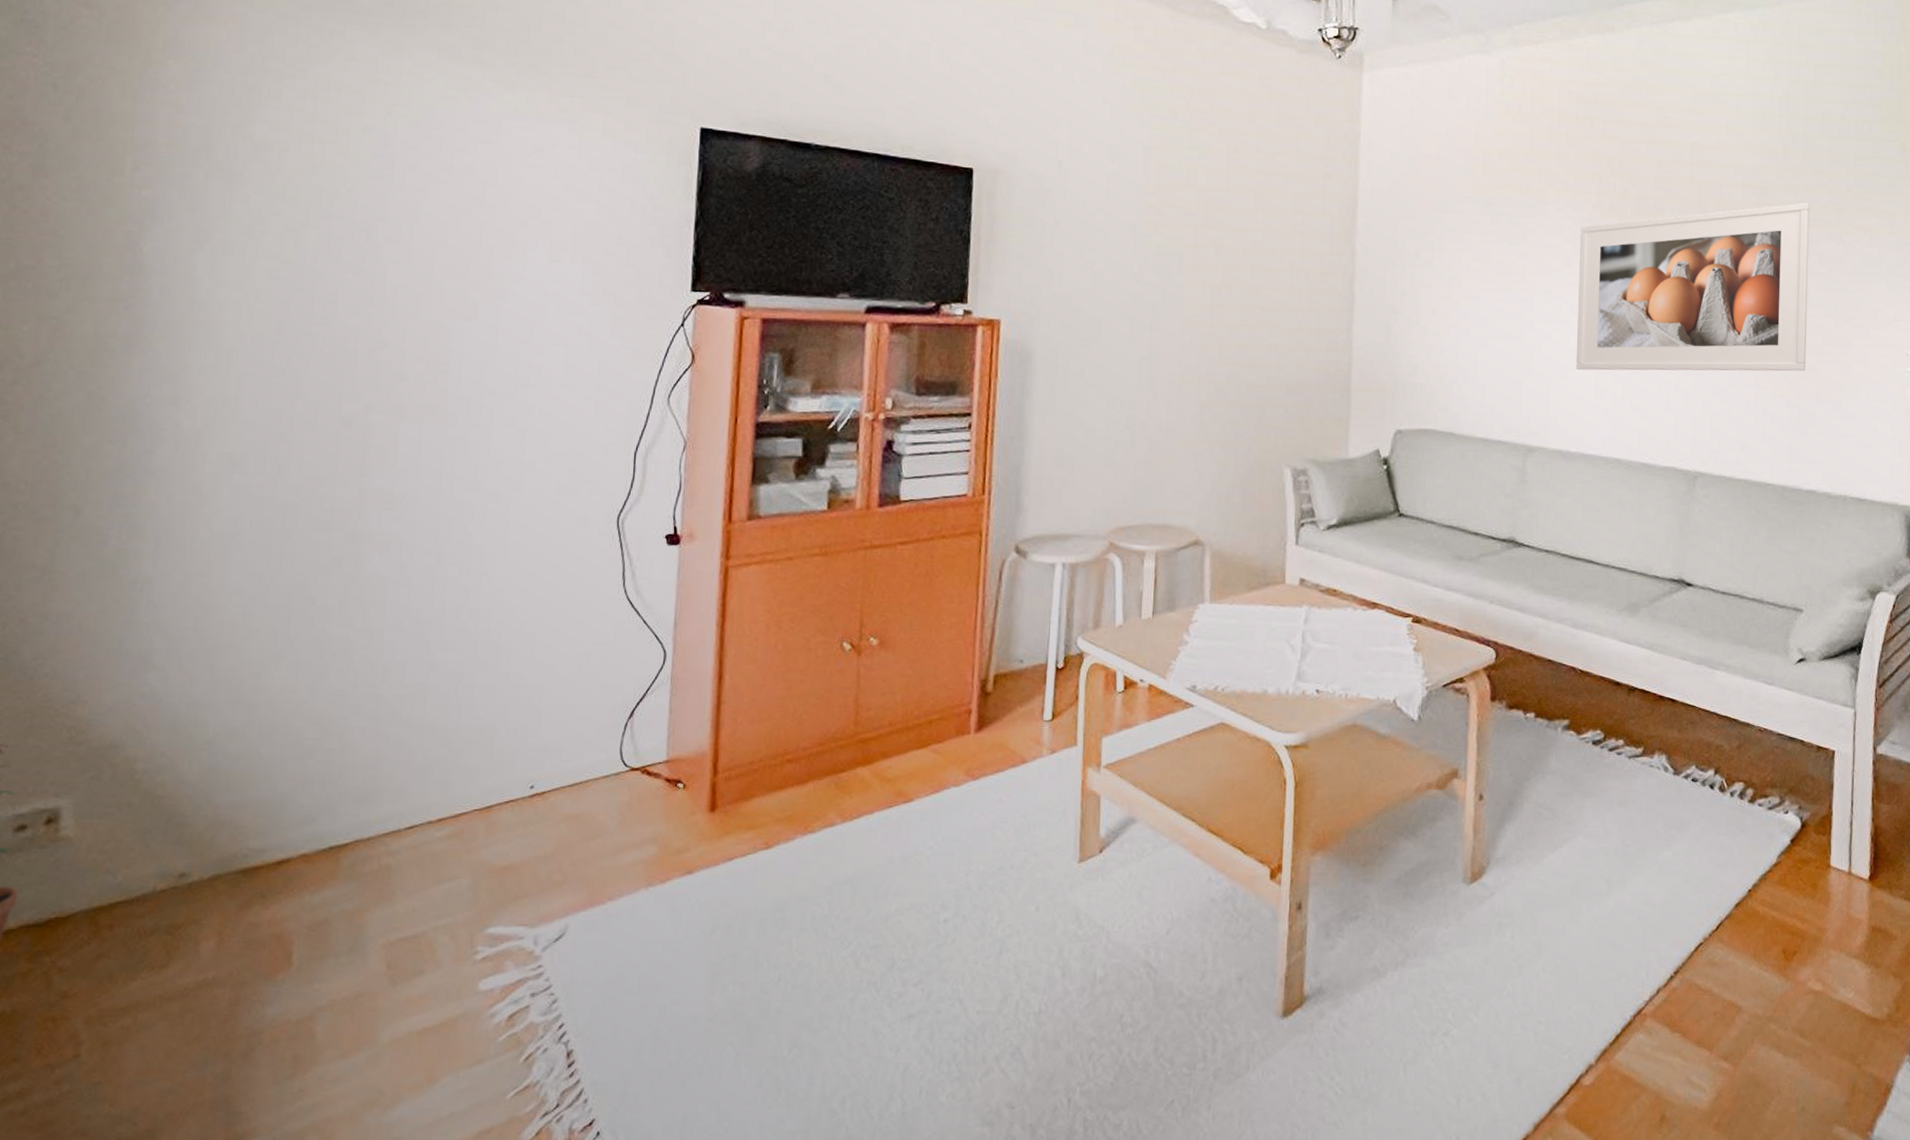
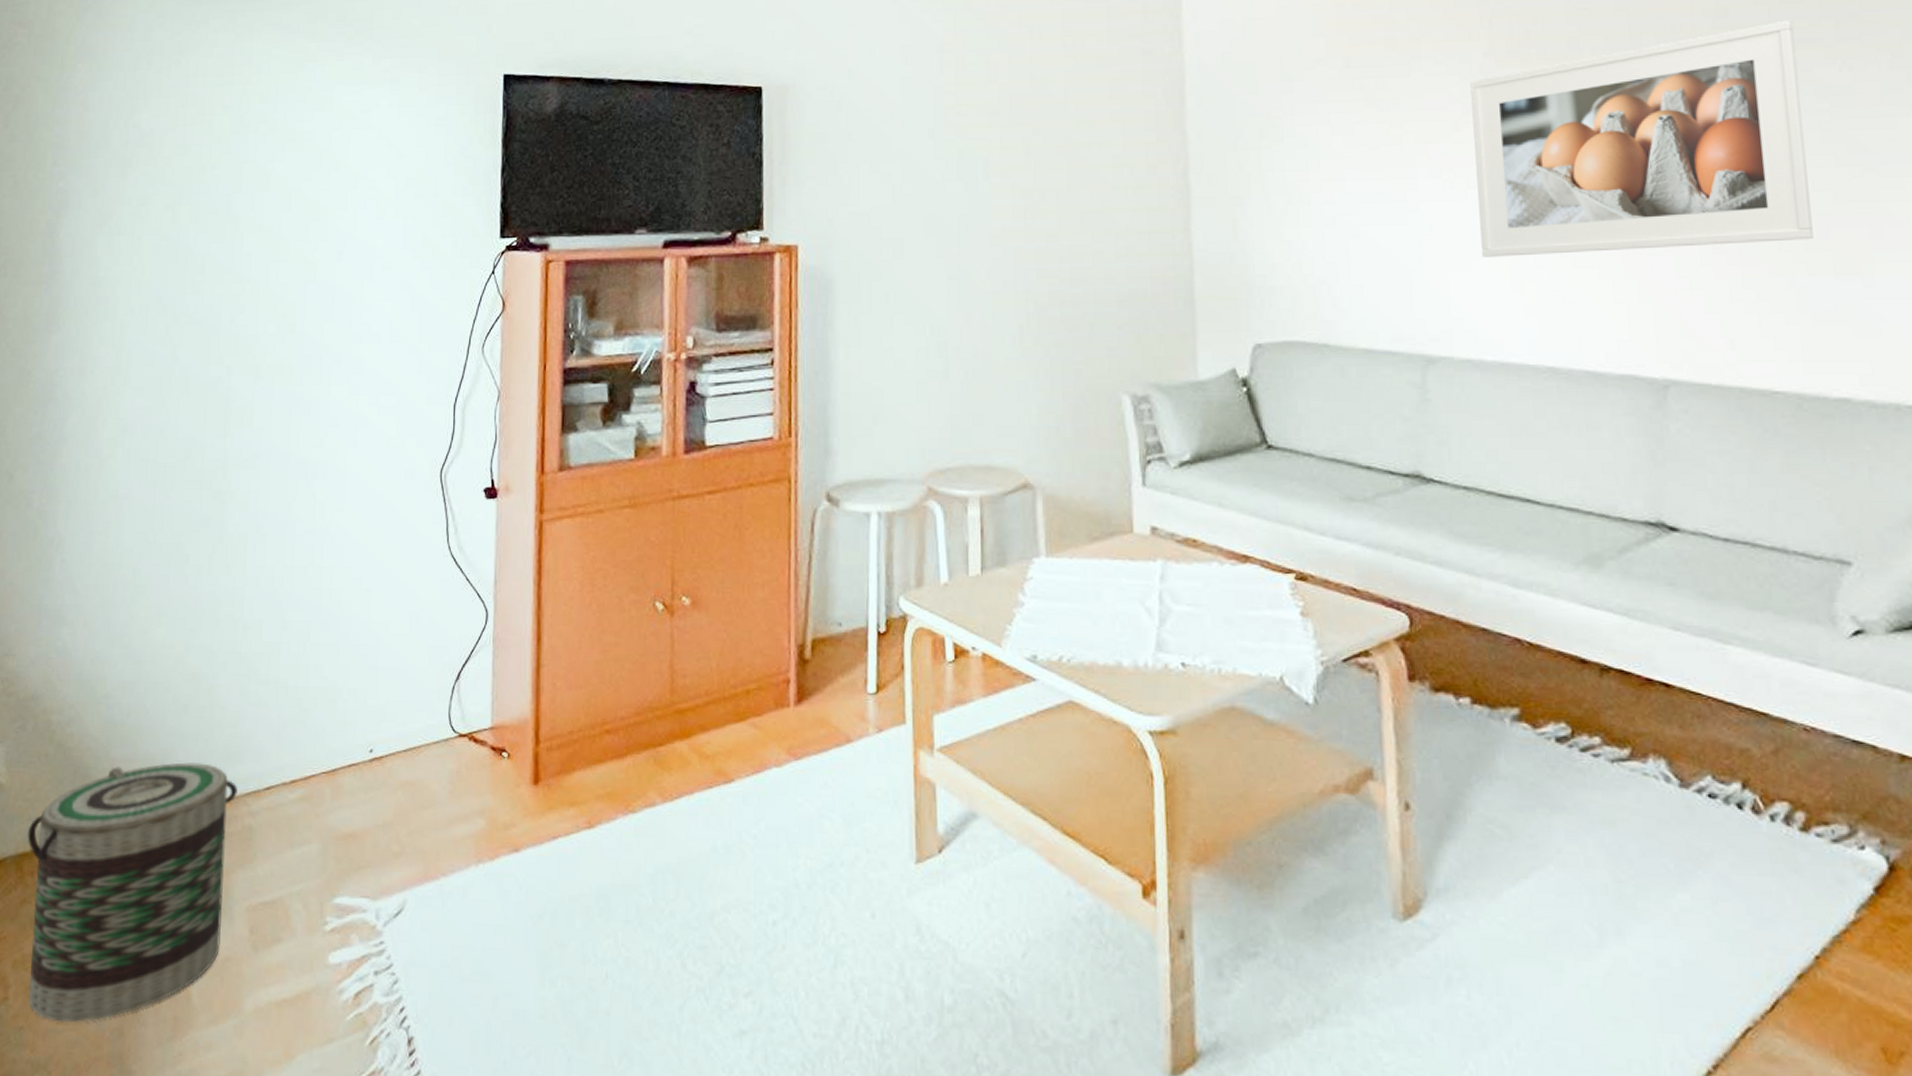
basket: none [104,806,374,1073] -> present [27,762,238,1023]

